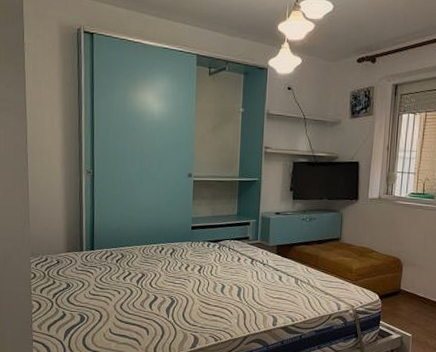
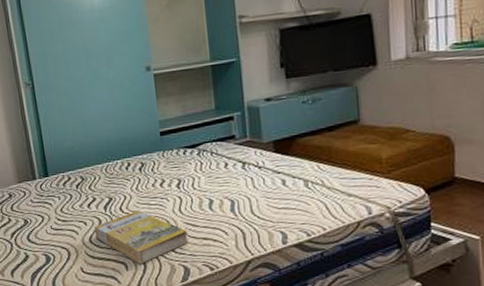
book: none [125,287,201,331] -> present [93,210,189,265]

